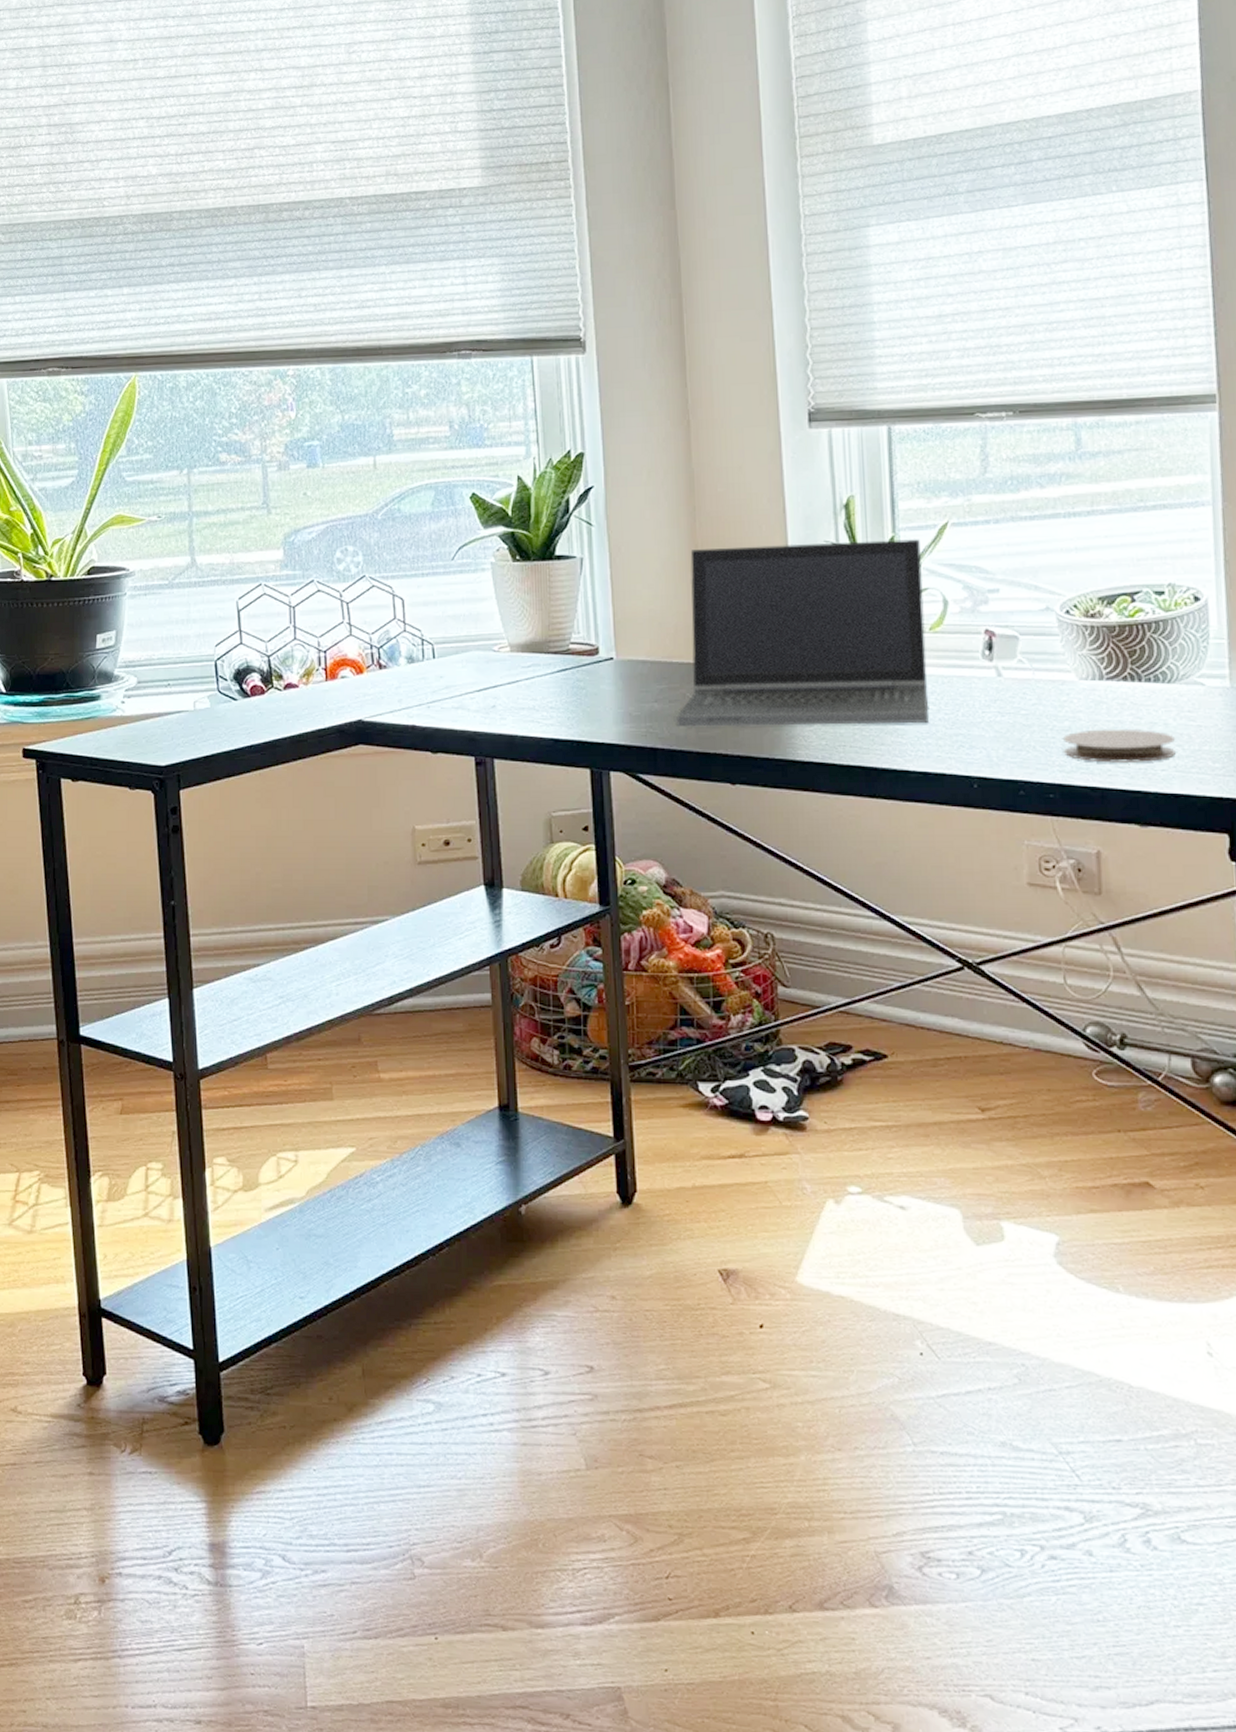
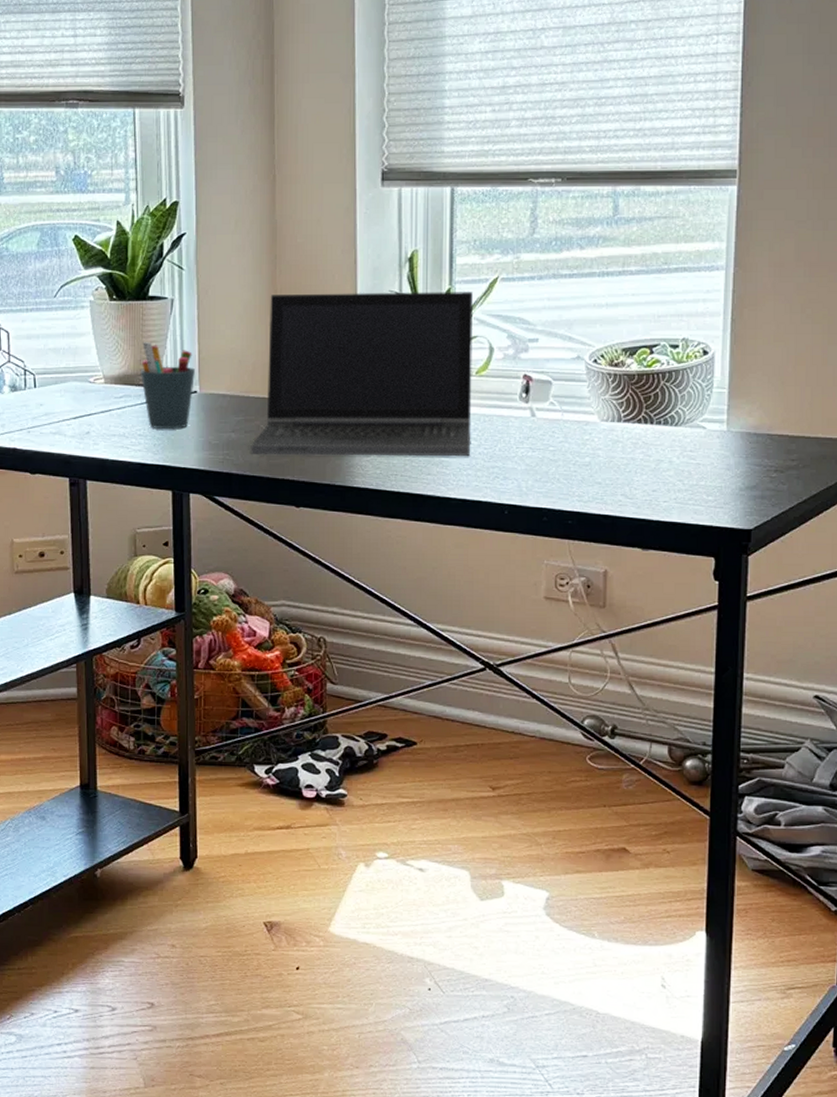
pen holder: none [549,604,611,701] -> present [140,341,196,430]
coaster: present [1062,728,1176,763] -> none [582,465,678,494]

